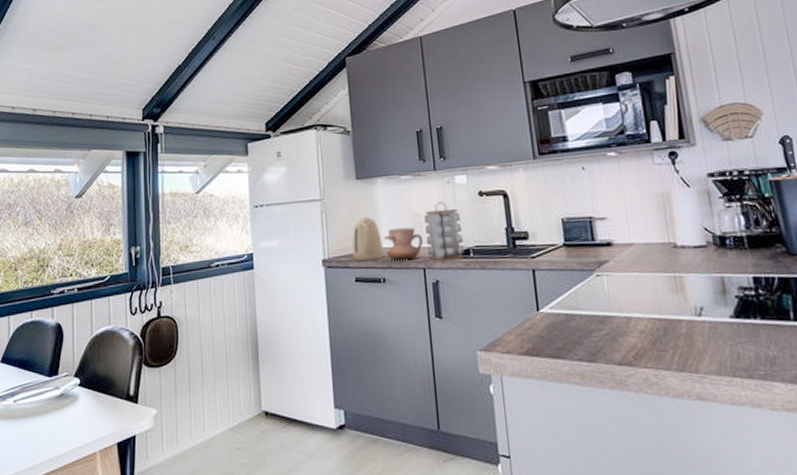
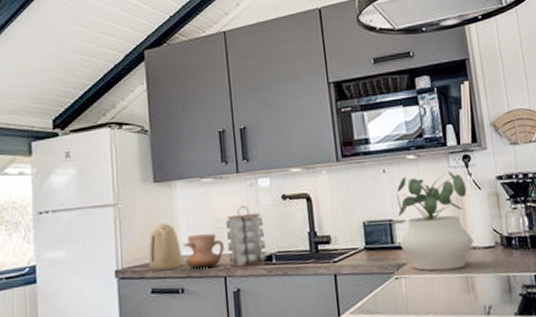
potted plant: none [597,167,682,270] -> present [397,170,474,271]

